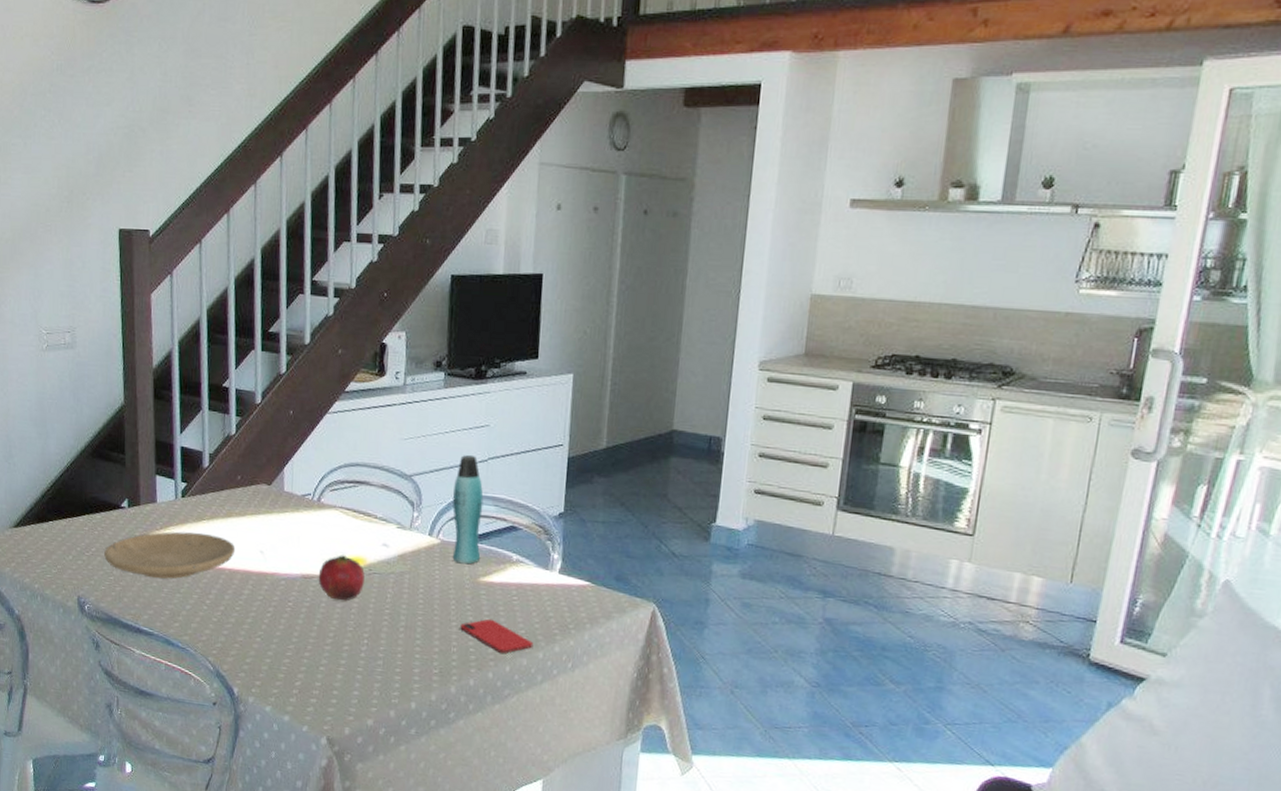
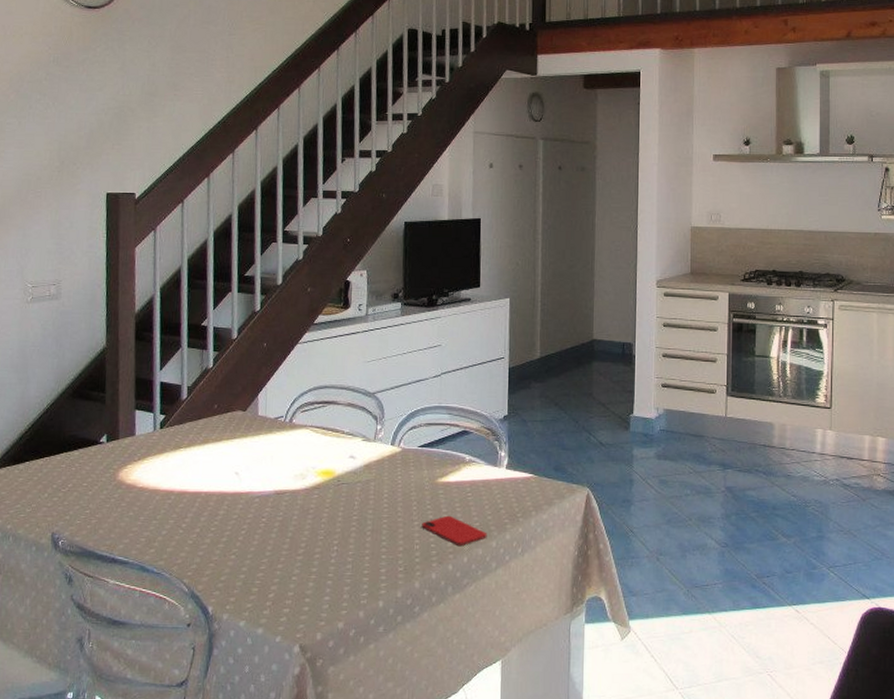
plate: present [104,531,236,579] -> none [81,460,212,508]
fruit: present [318,555,365,601] -> none [290,469,334,512]
bottle: present [452,454,484,565] -> none [412,371,439,468]

